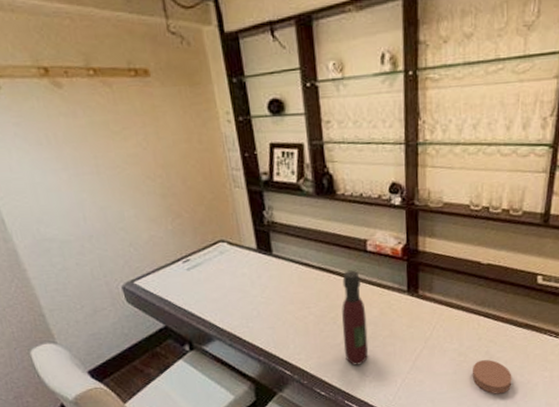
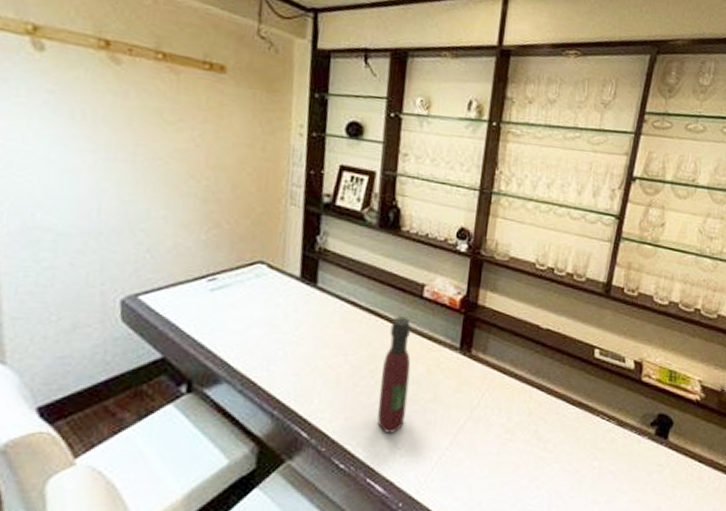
coaster: present [472,360,512,394] -> none [516,441,560,485]

